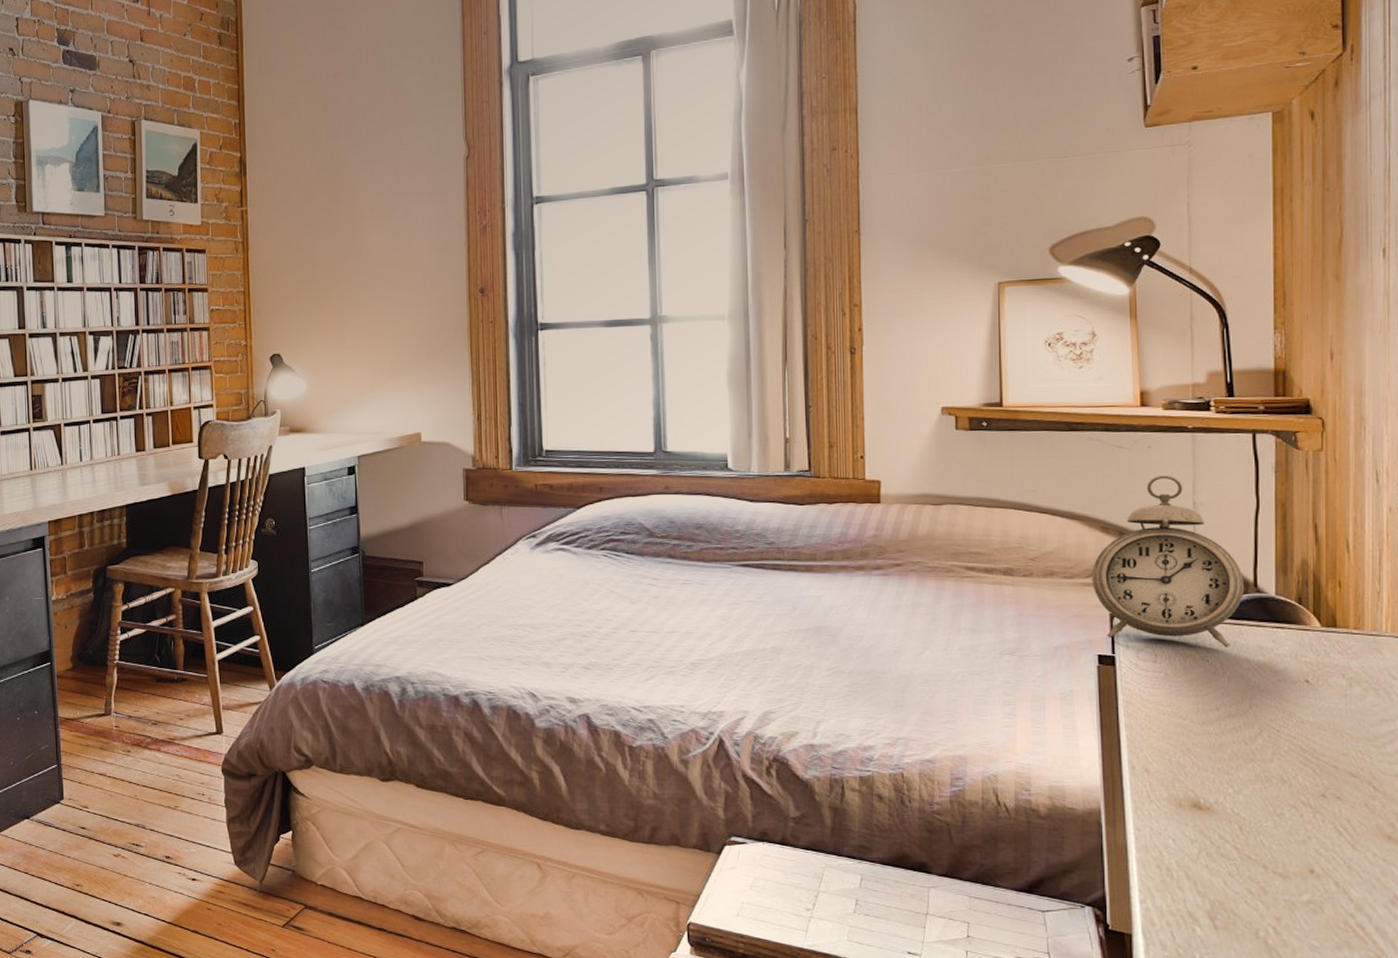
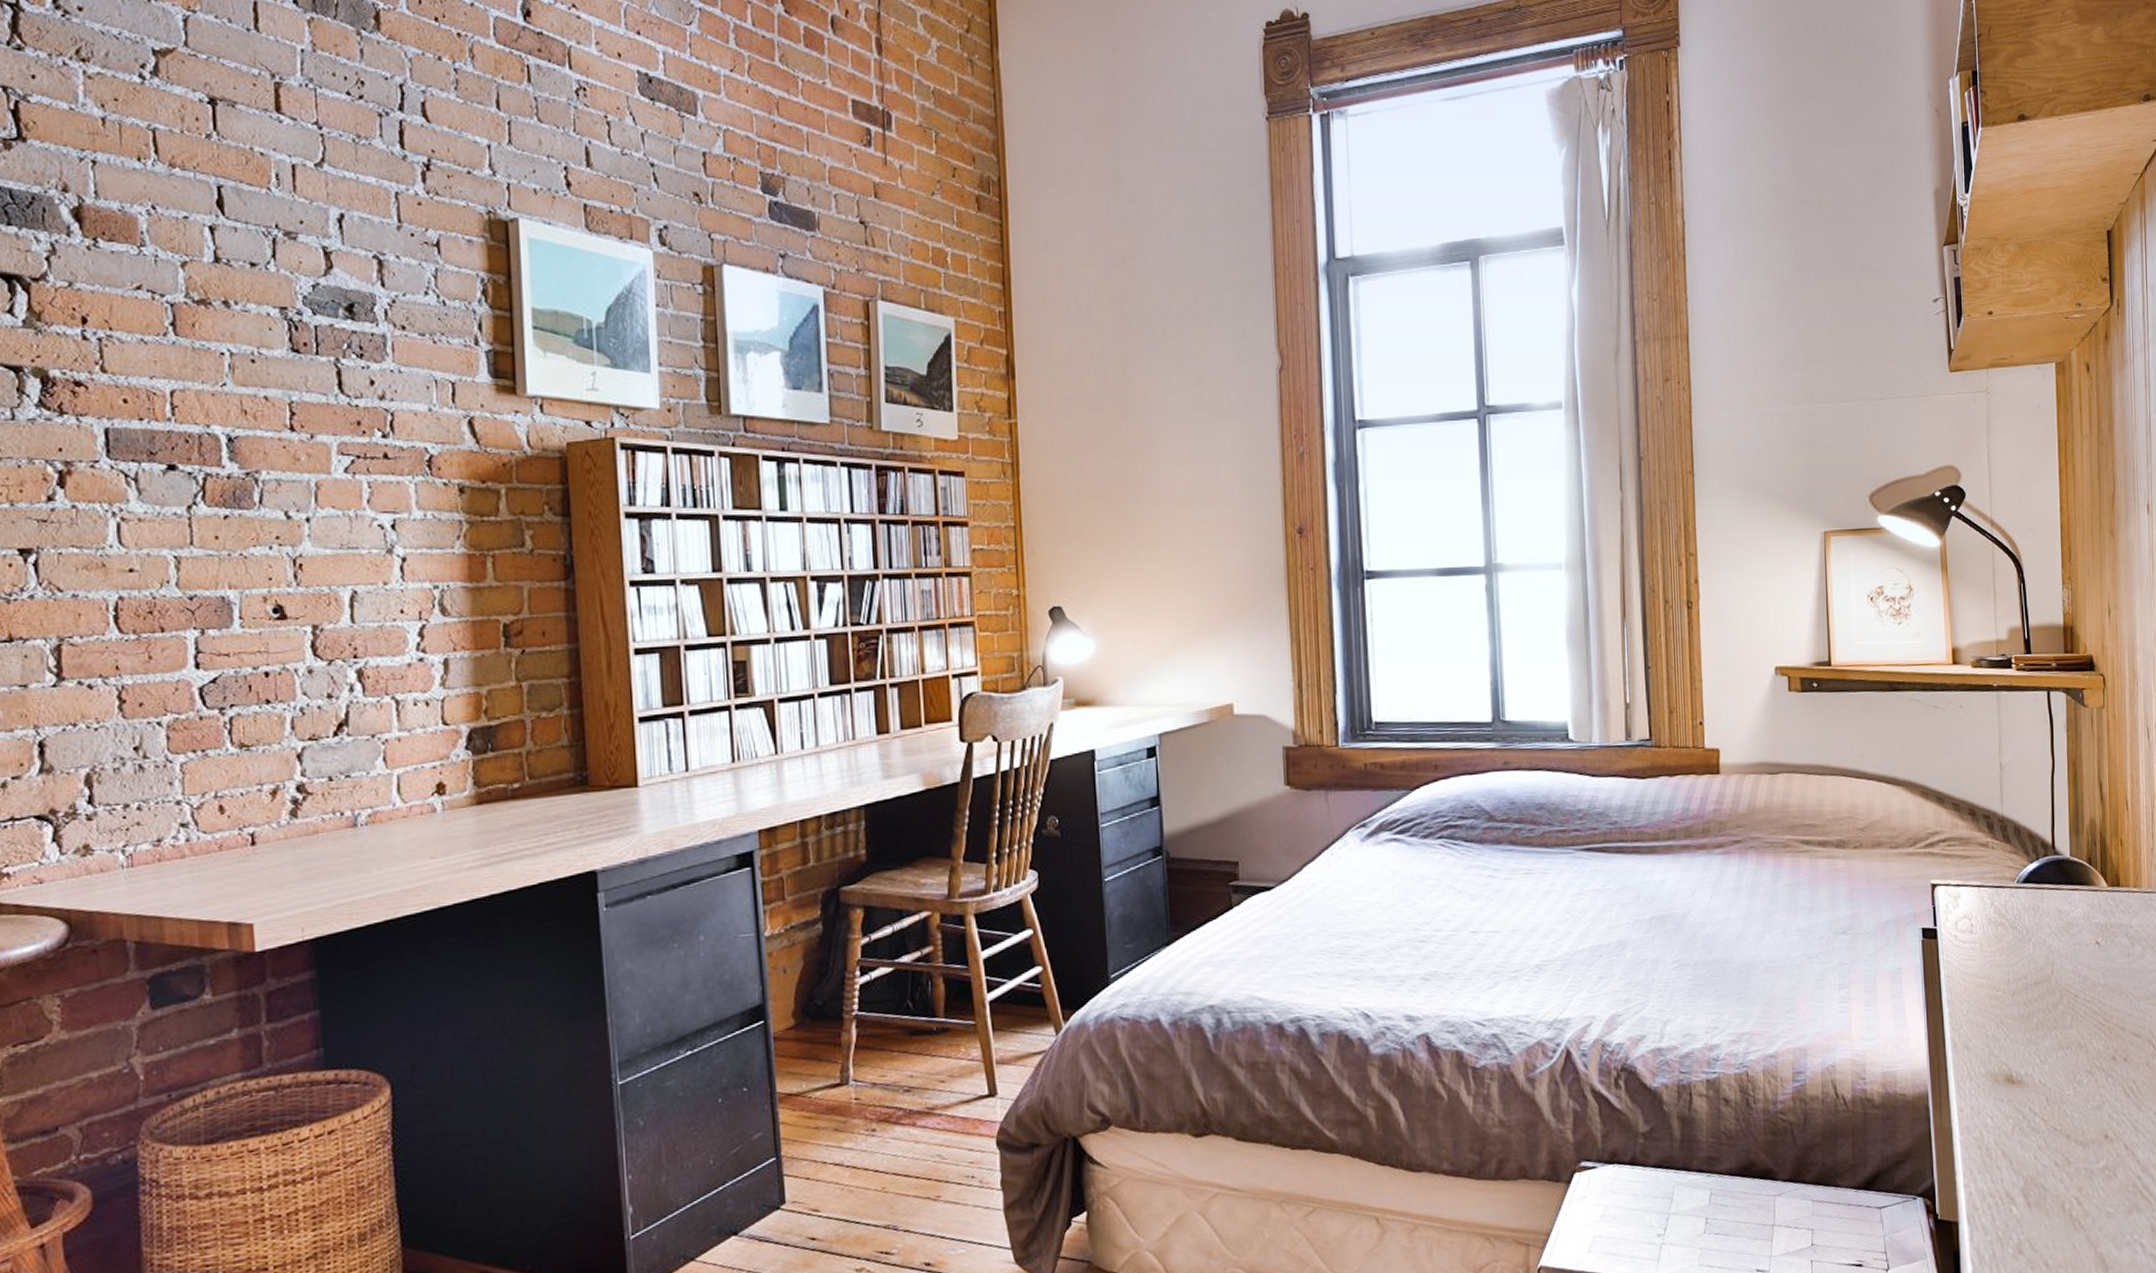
alarm clock: present [1091,475,1245,647] -> none [1914,736,2045,913]

